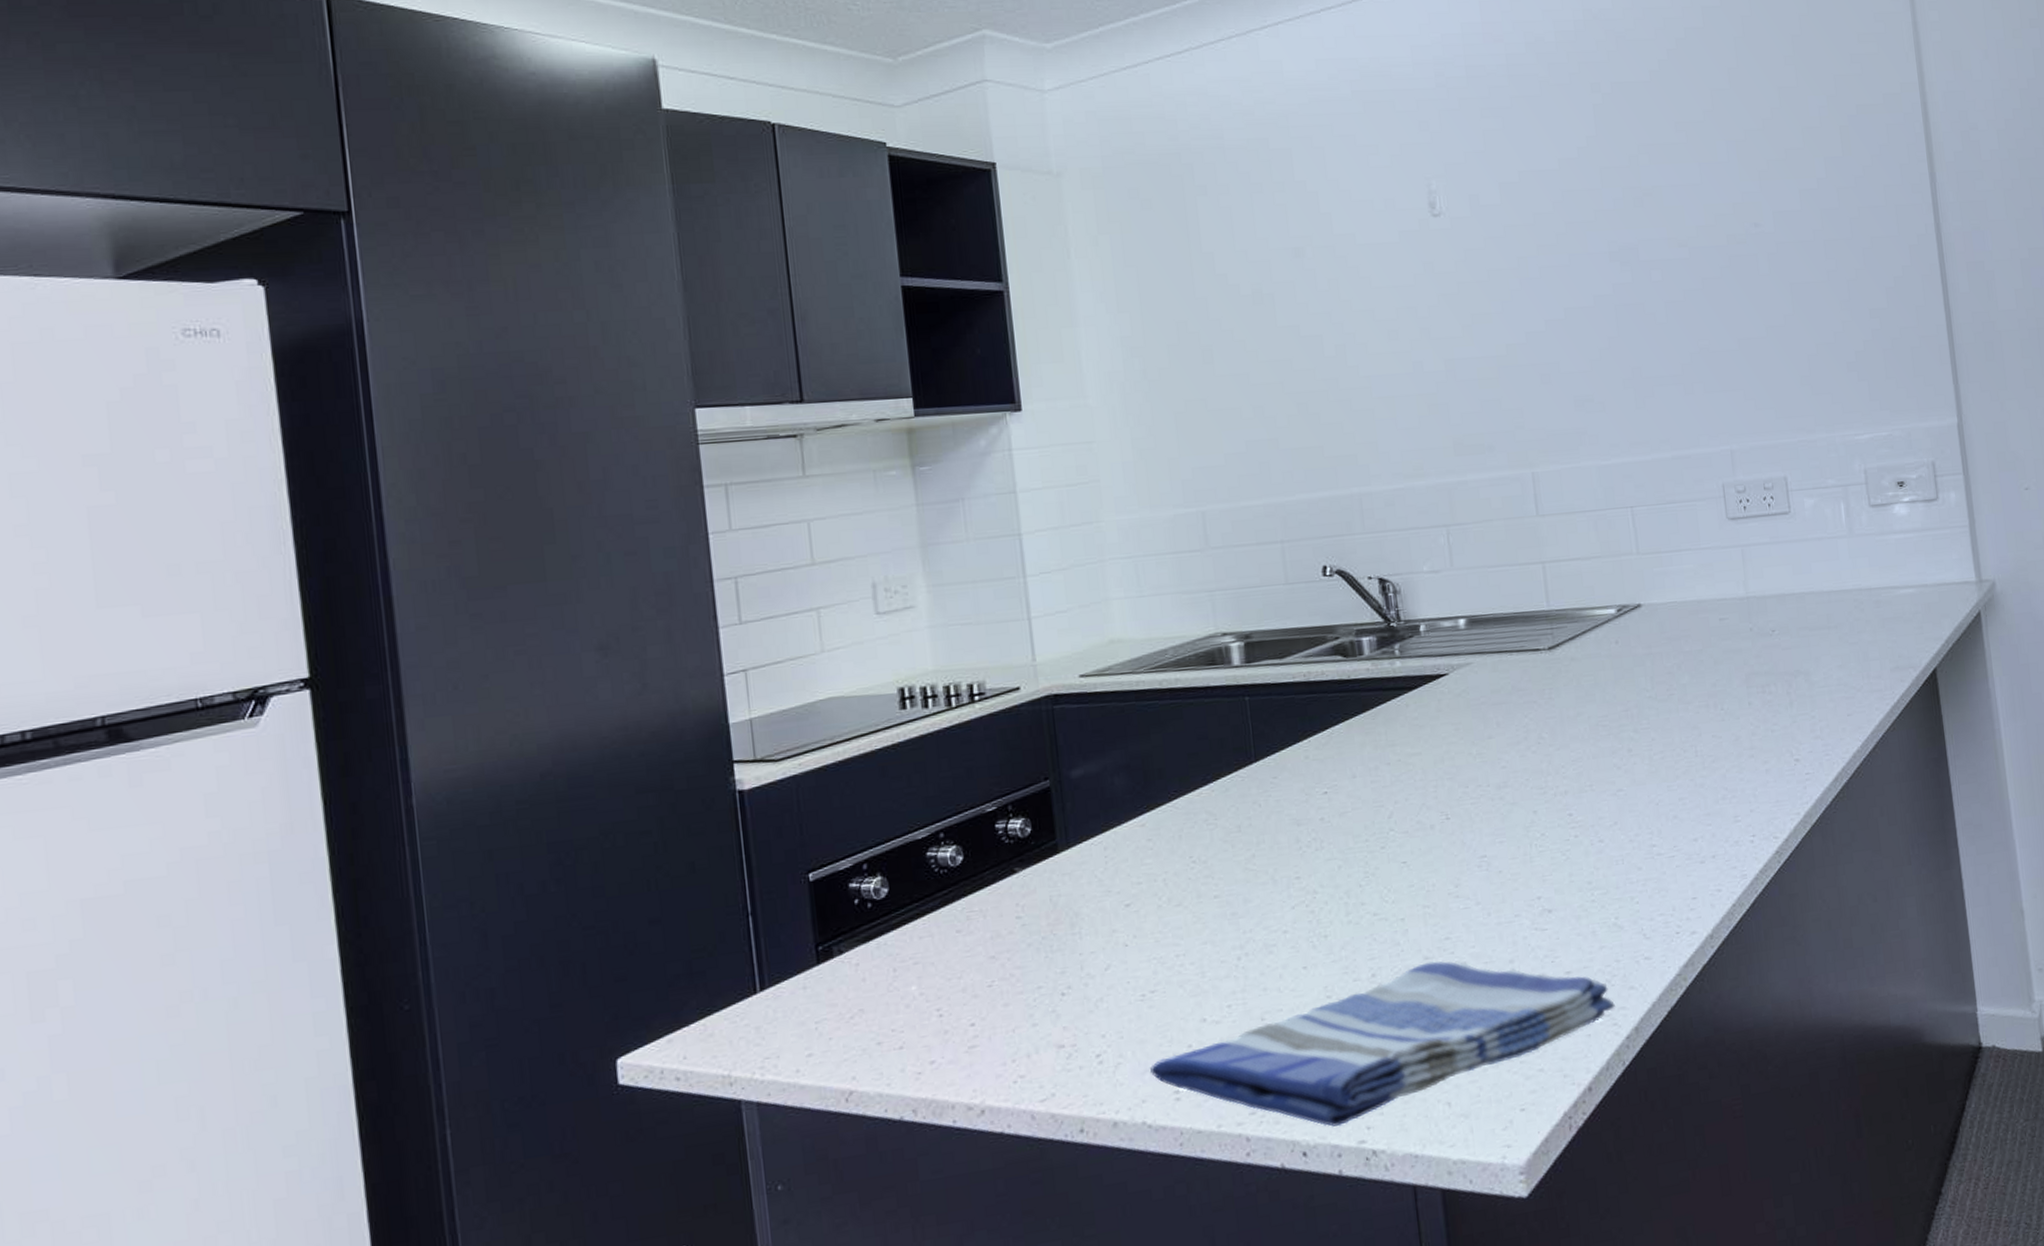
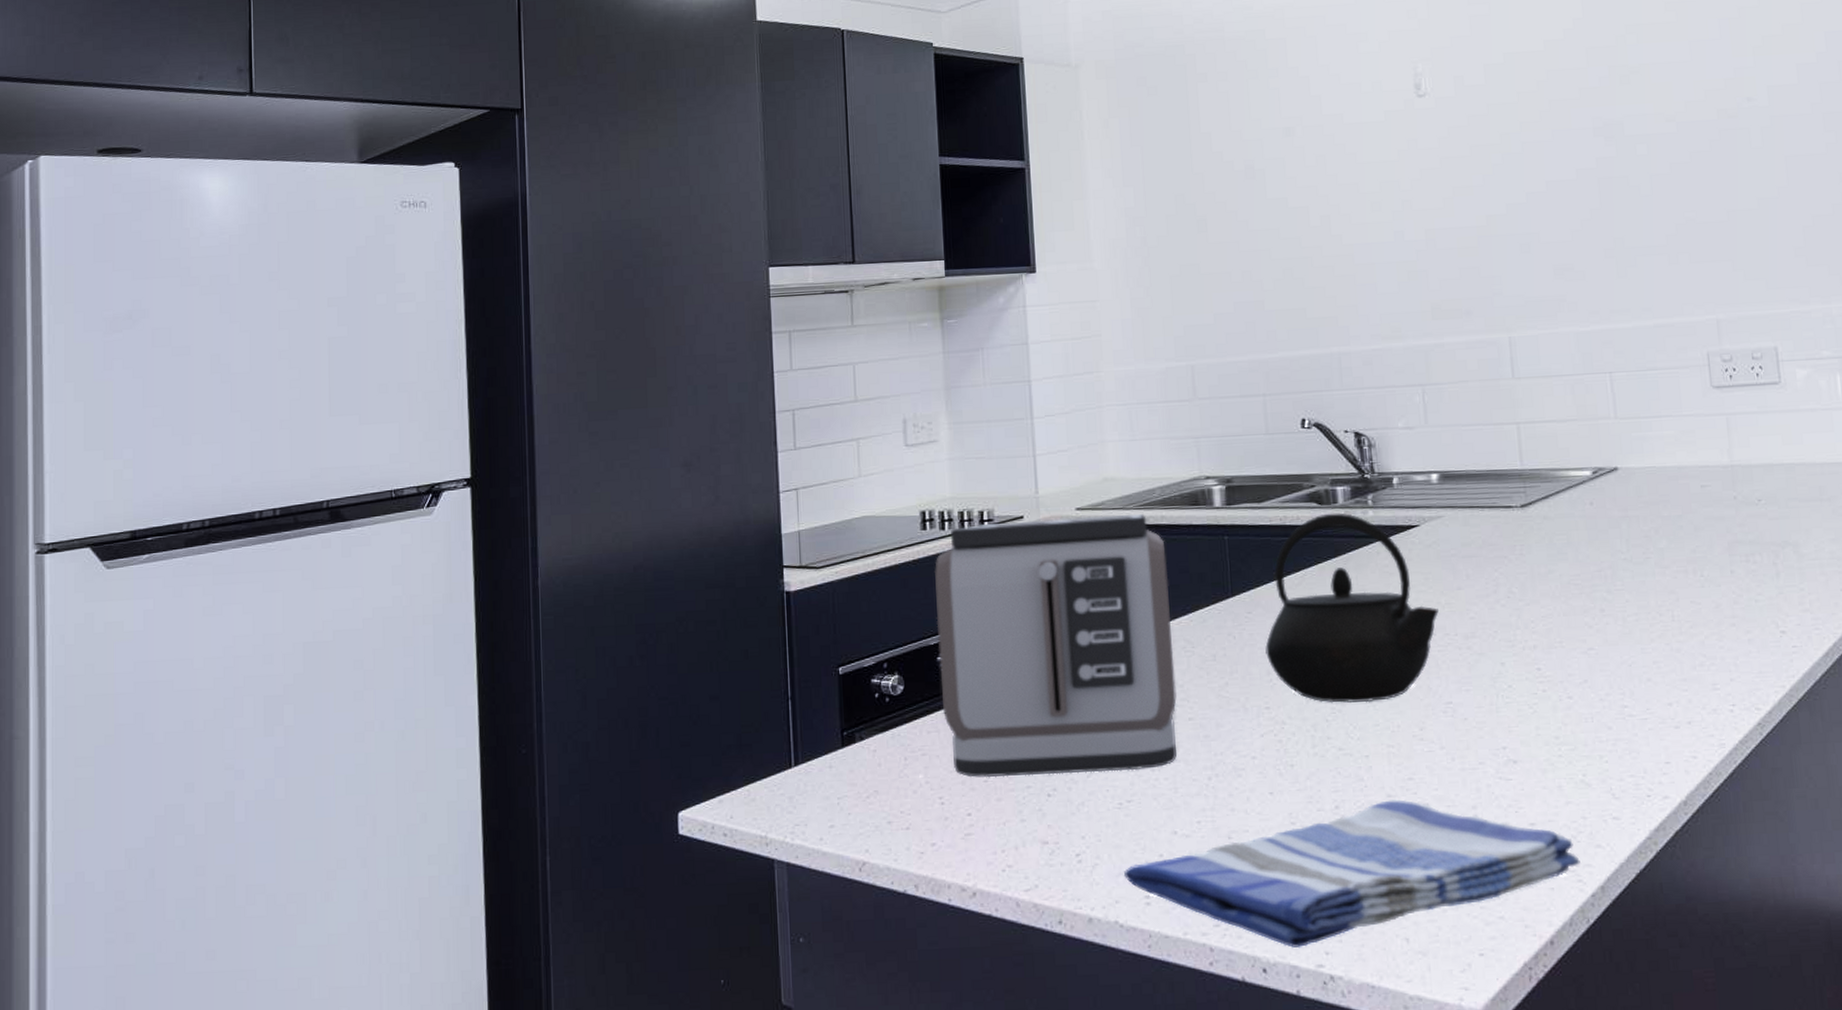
toaster: none [918,678,1202,984] -> present [935,514,1177,778]
kettle: none [1293,664,1471,867] -> present [1265,512,1440,703]

